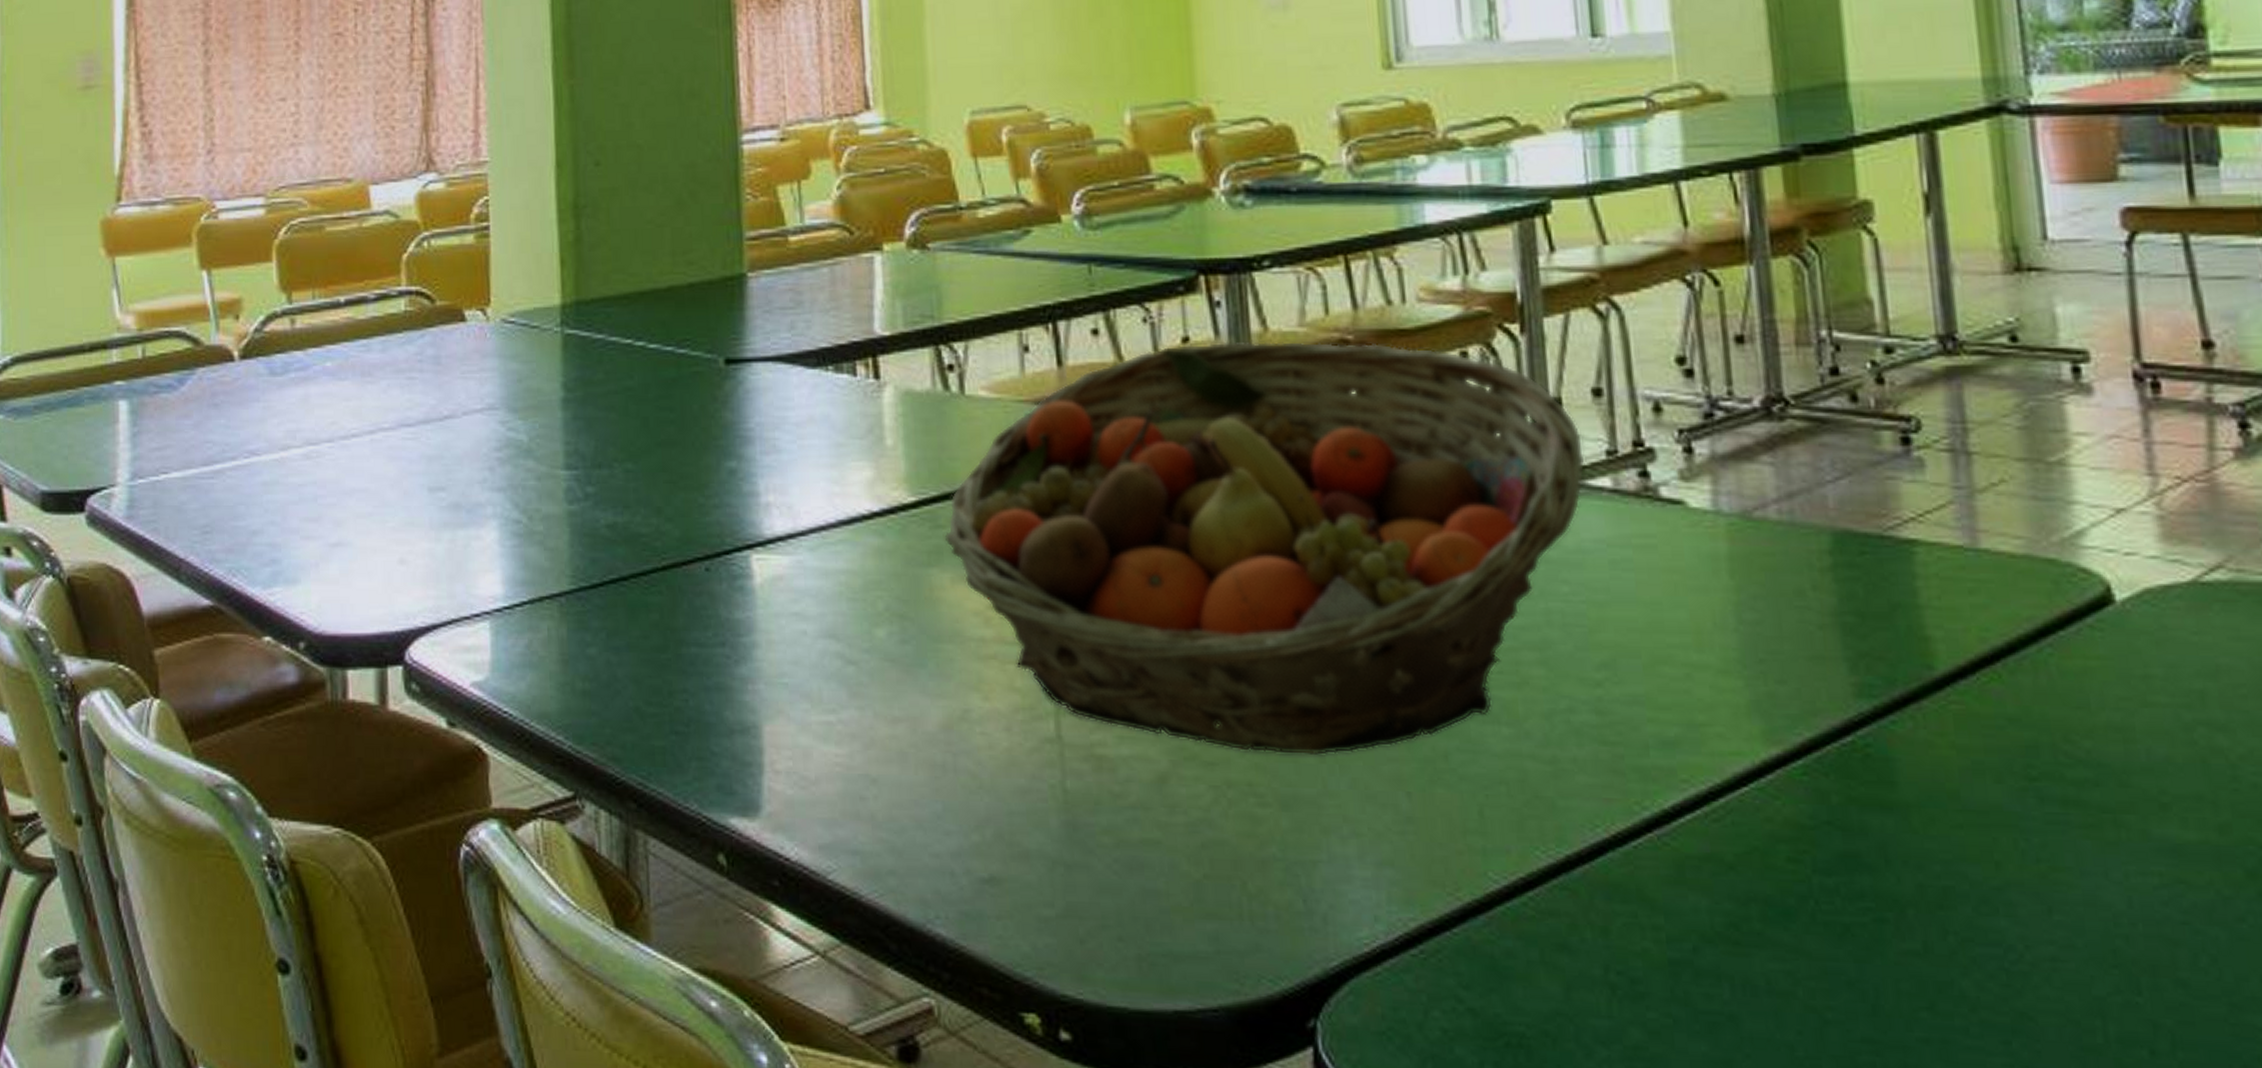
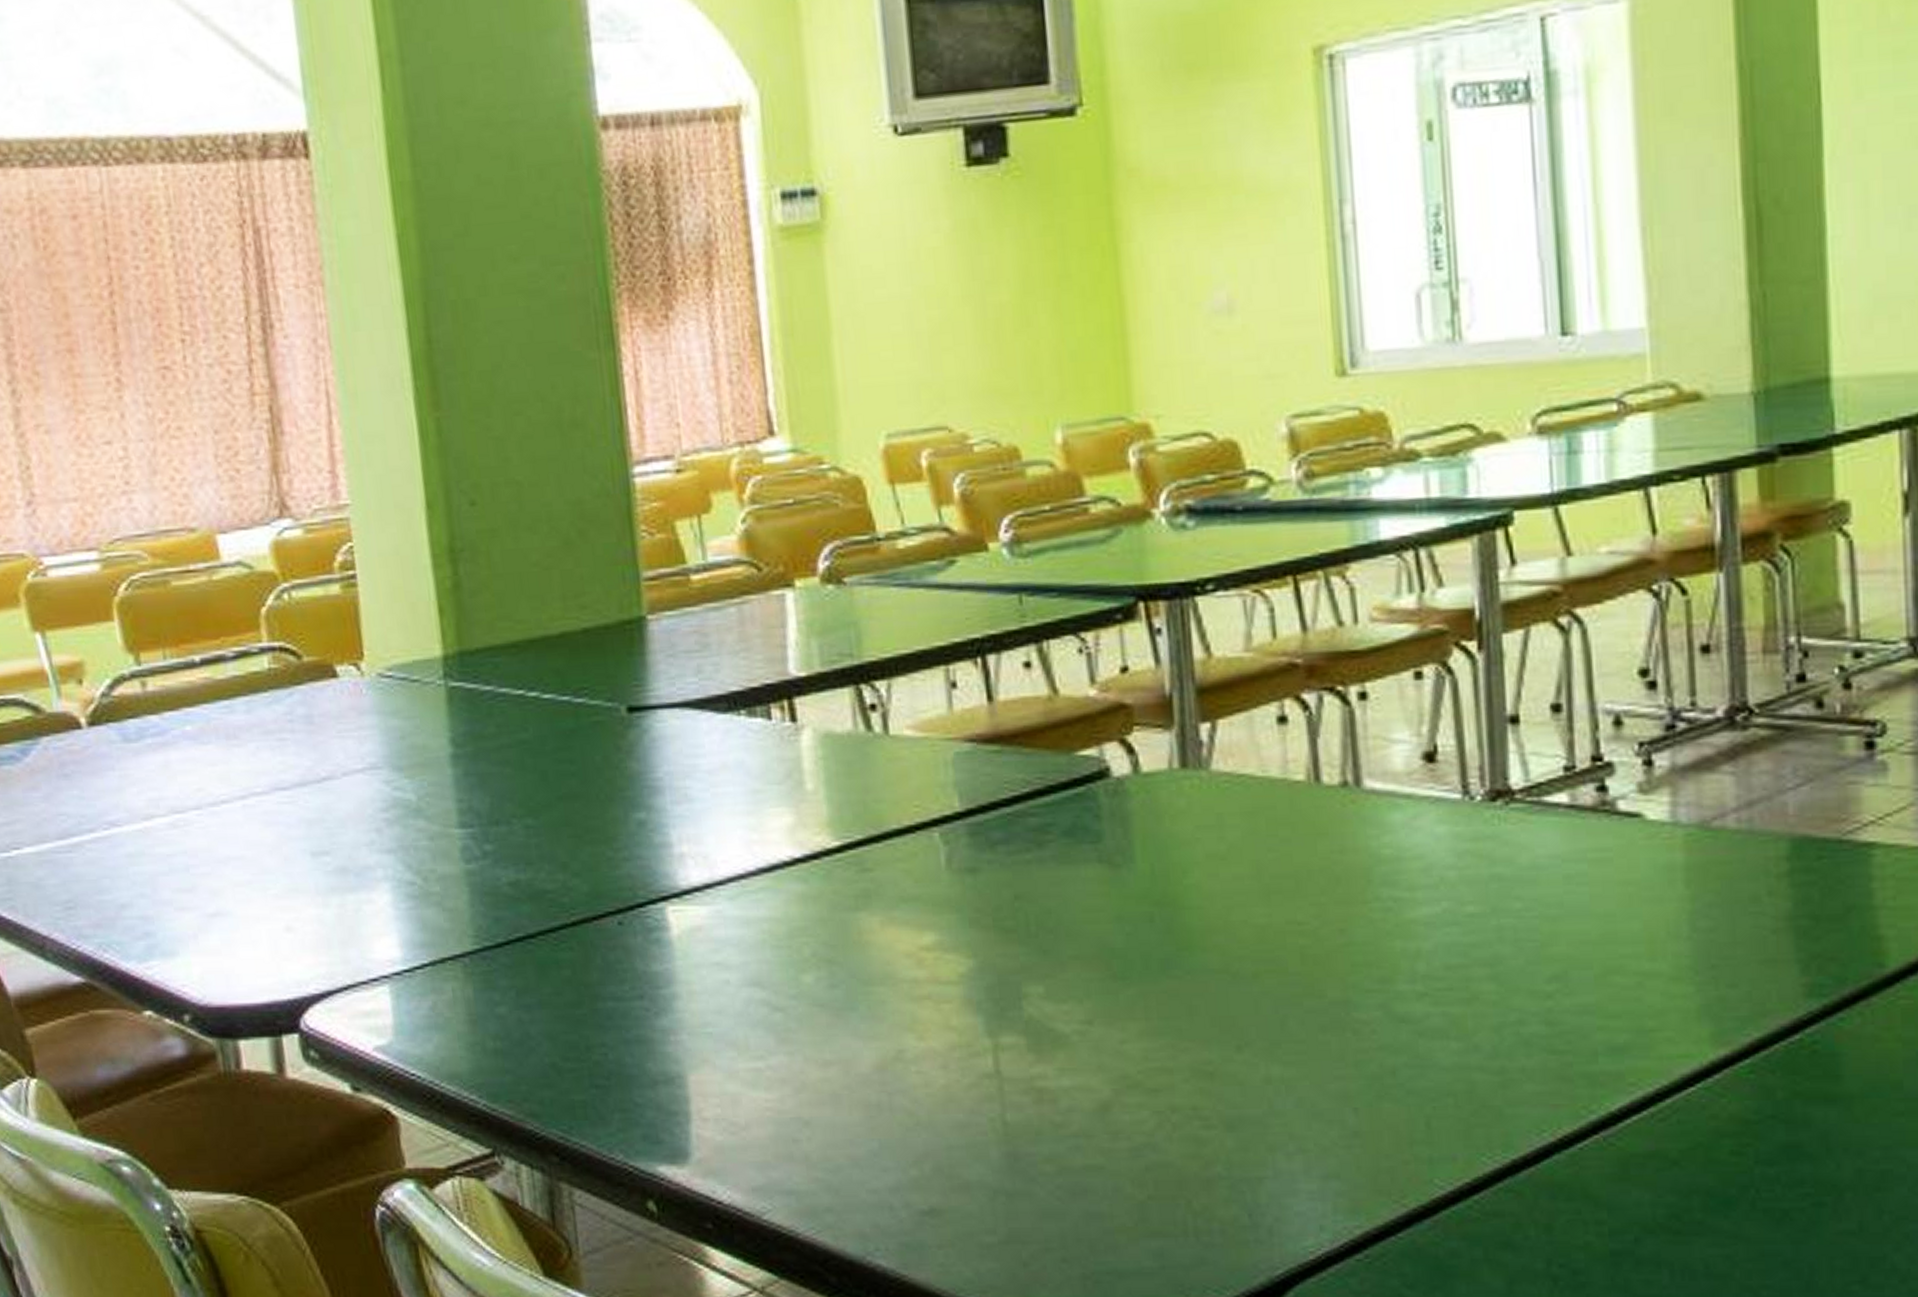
fruit basket: present [944,341,1585,756] -> none [872,666,1542,1079]

